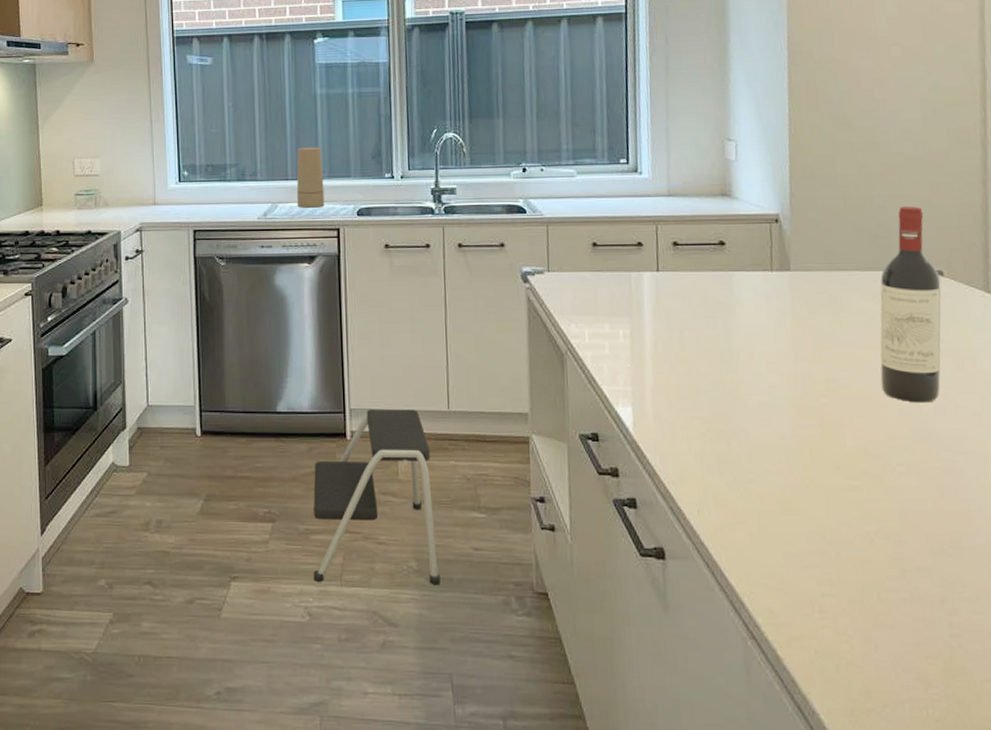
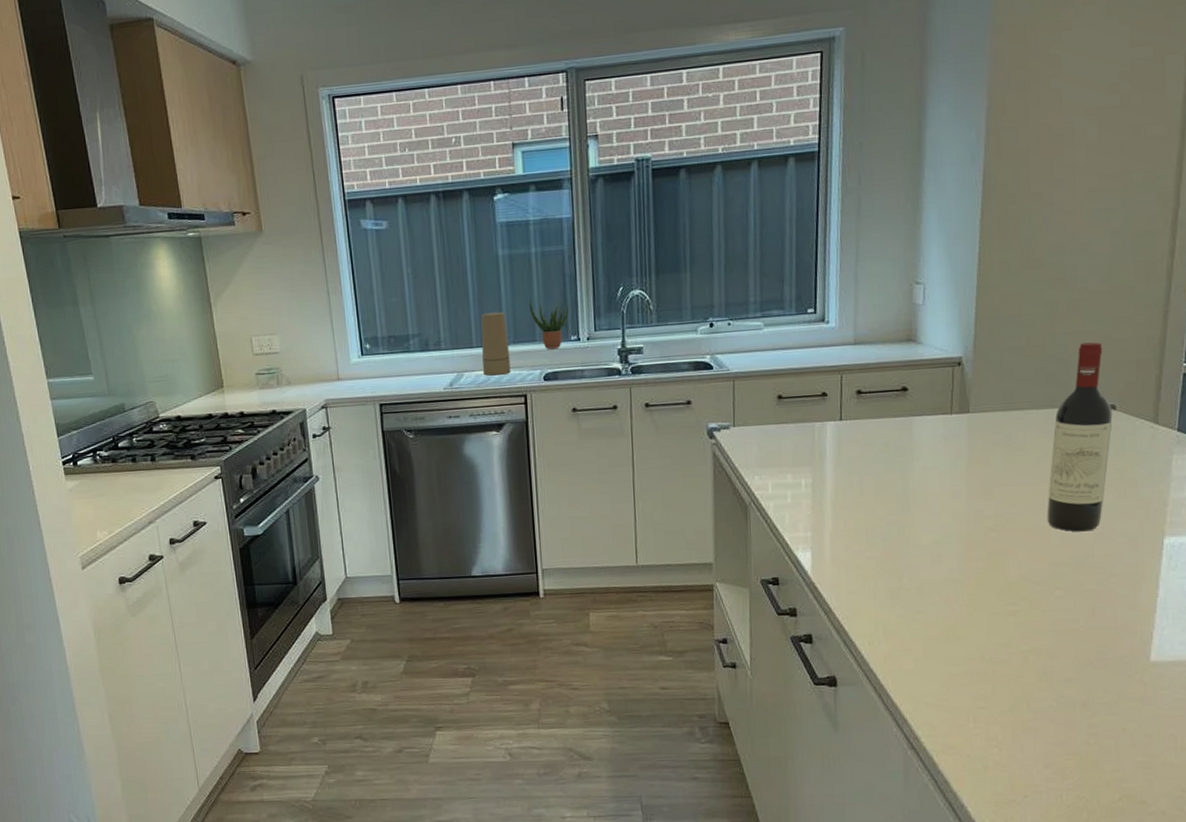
step stool: present [313,408,440,586] -> none [509,566,630,726]
potted plant: none [345,135,384,186] -> present [529,297,569,350]

